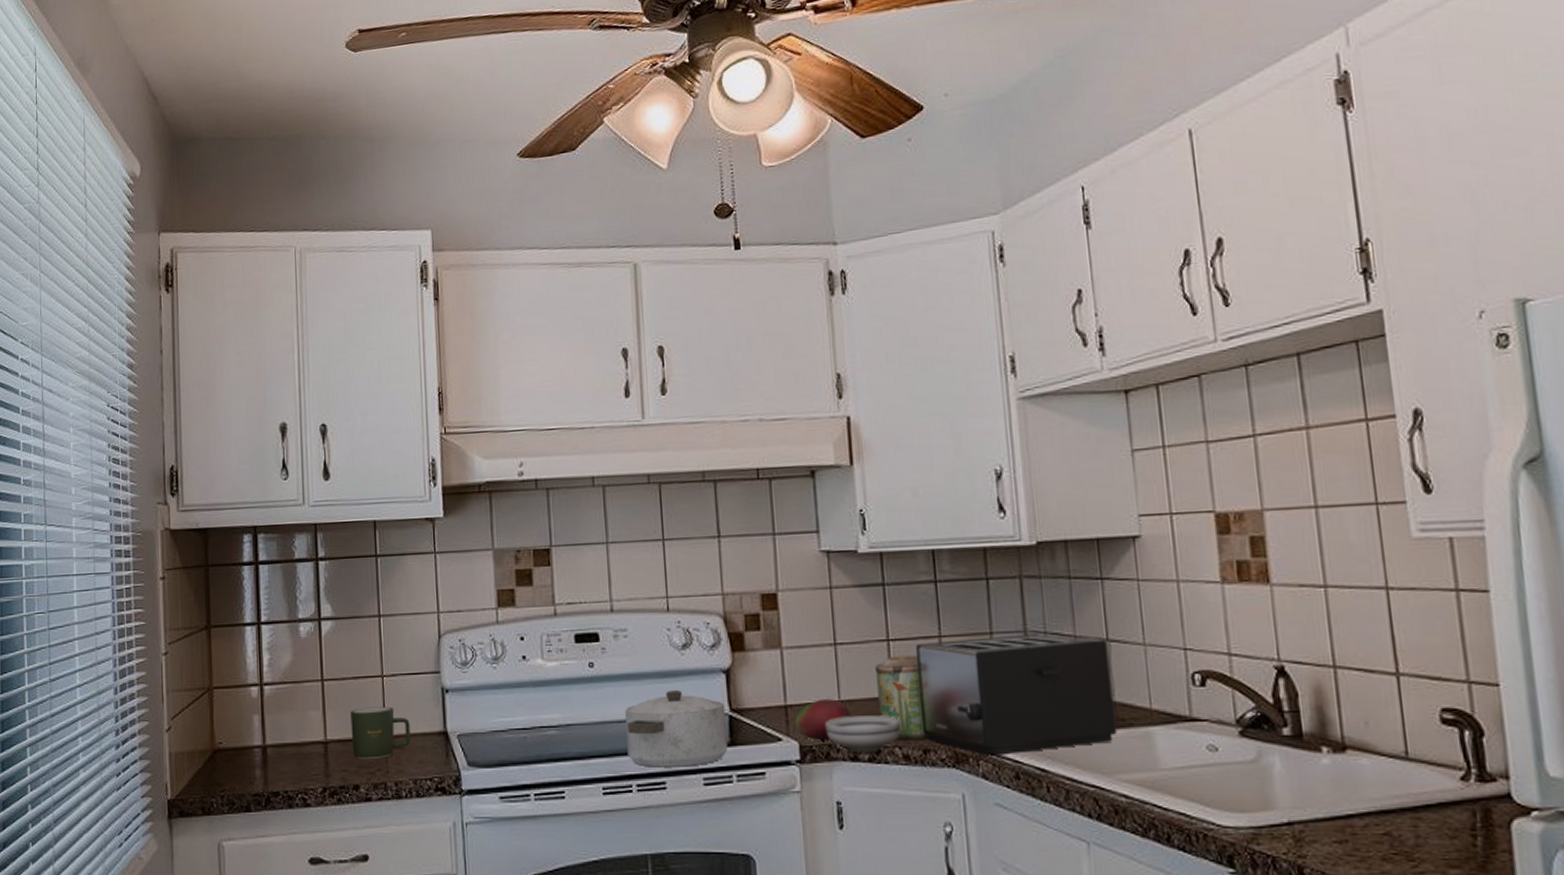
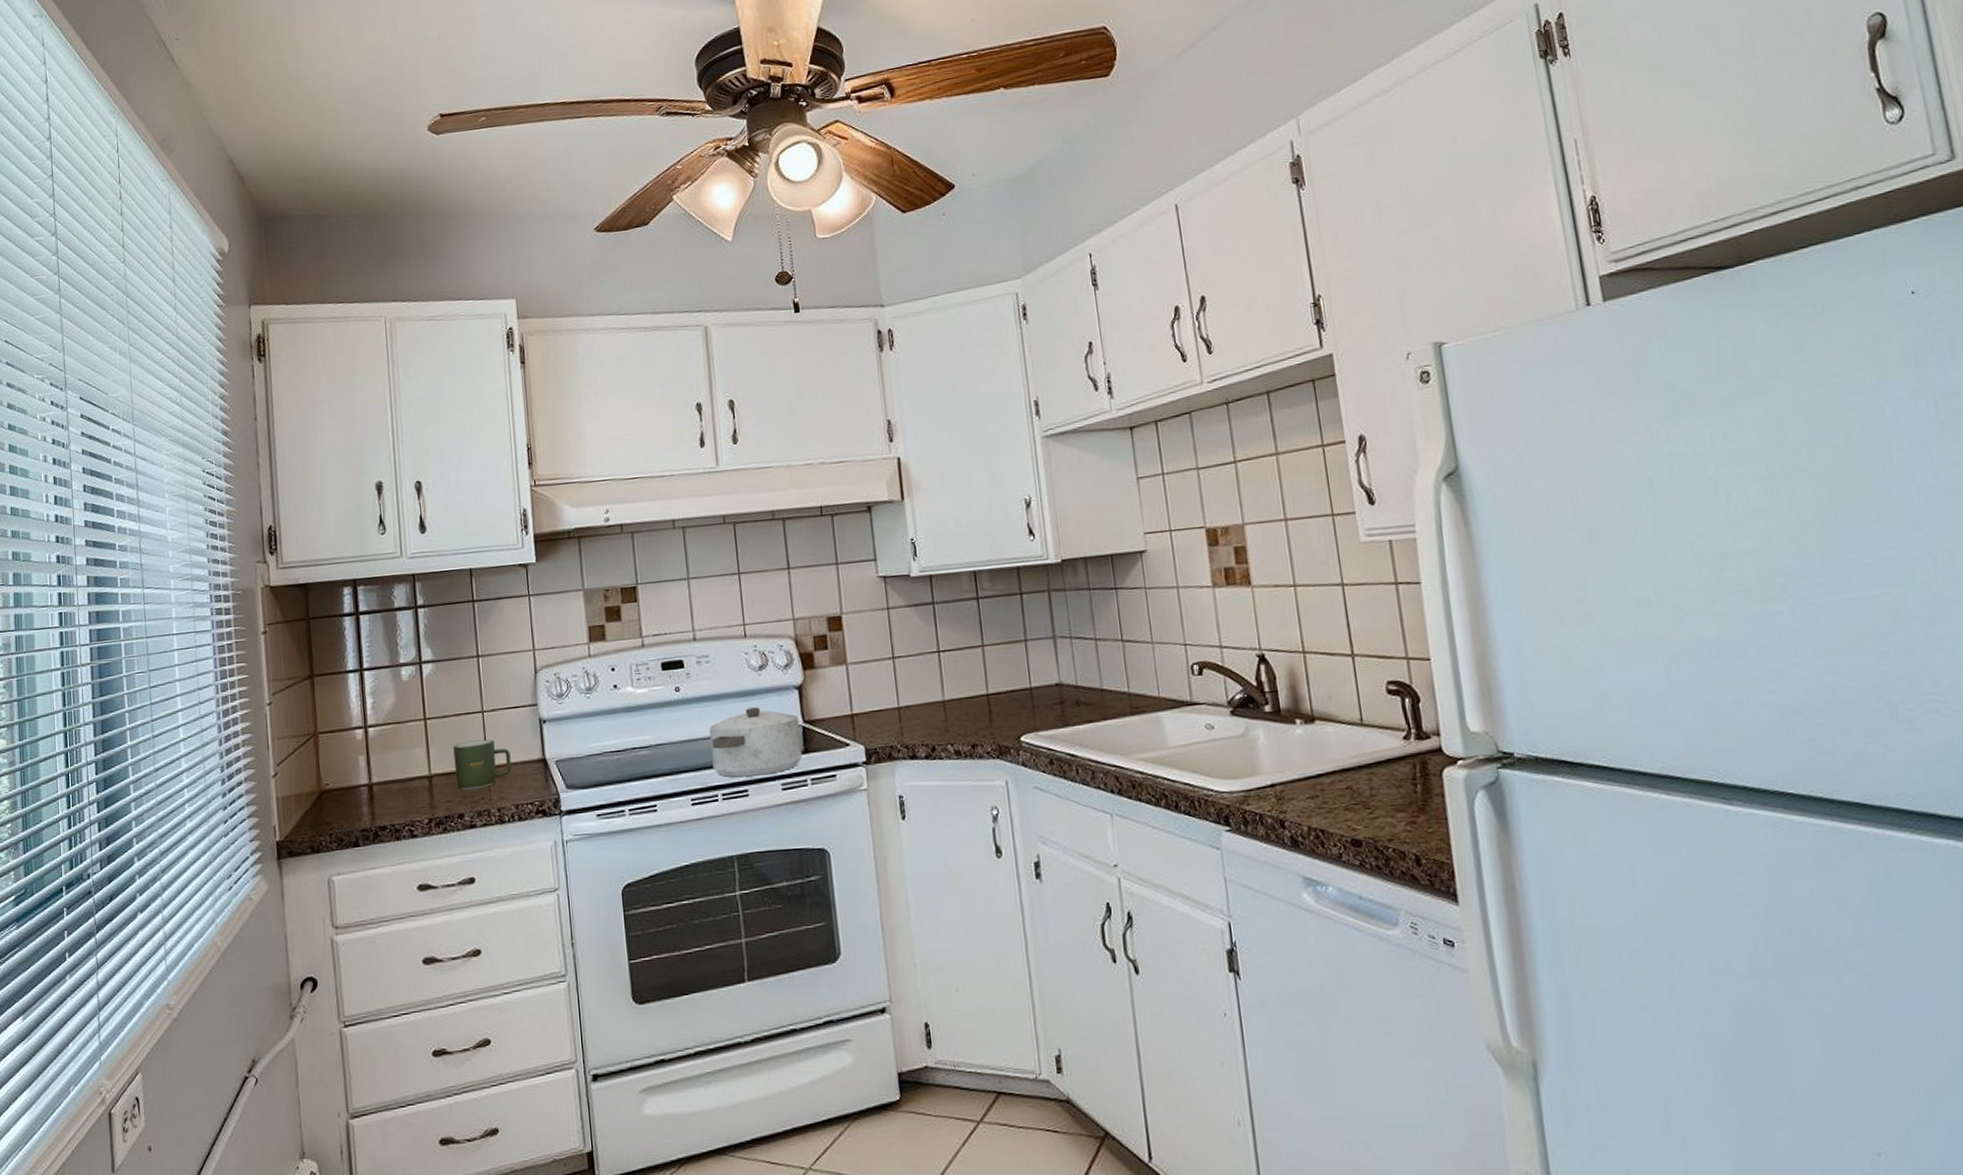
fruit: present [794,699,851,741] -> none [860,706,909,744]
bowl: present [826,715,901,753] -> none [887,717,952,752]
canister: present [874,654,929,741] -> none [928,662,976,739]
toaster: present [916,634,1117,756] -> none [963,638,1133,747]

